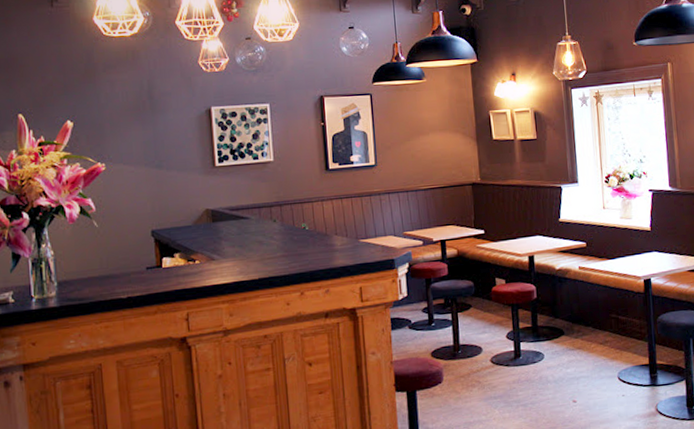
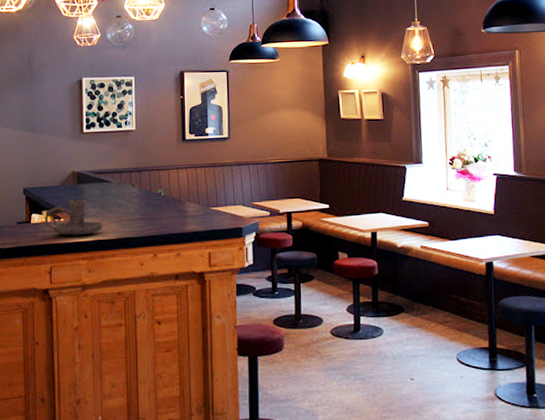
candle holder: none [178,238,244,279] -> present [45,199,104,236]

